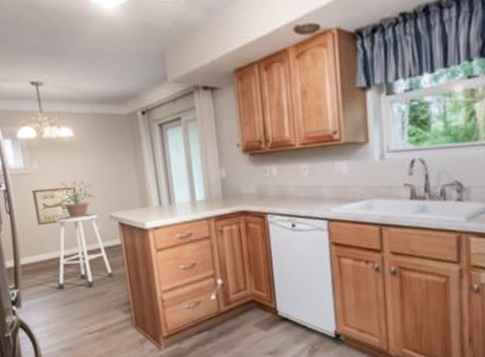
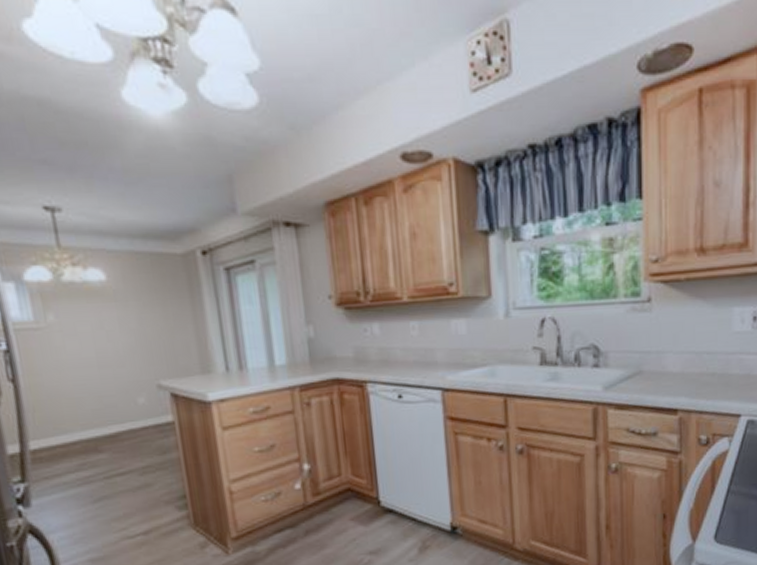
wall art: present [32,186,77,226] -> none [45,346,112,398]
stool: present [55,213,114,289] -> none [80,381,164,481]
potted plant: present [57,181,94,219] -> none [83,339,136,389]

